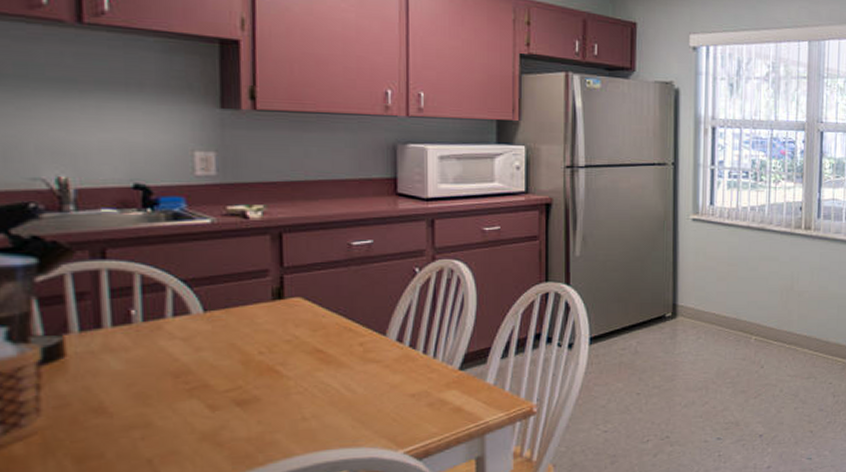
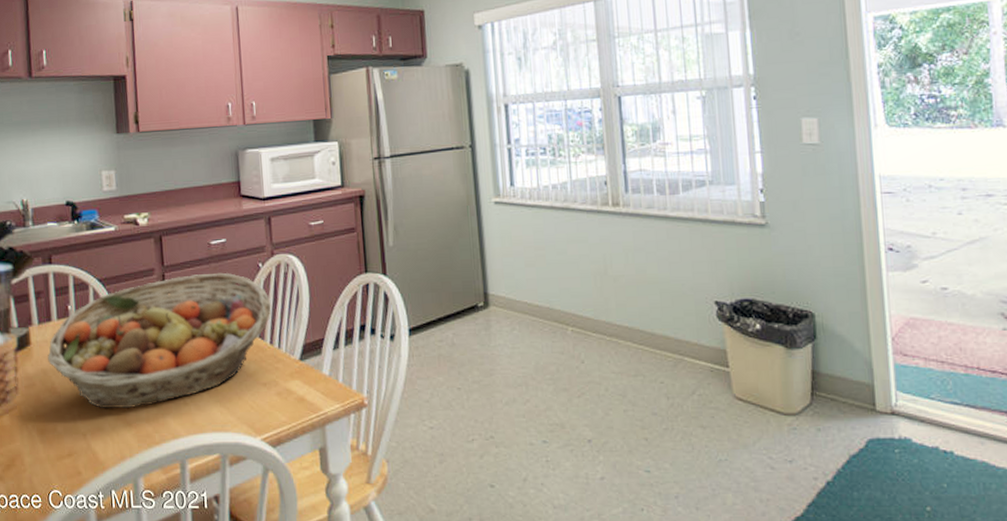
fruit basket: none [93,276,428,430] -> present [48,272,272,409]

